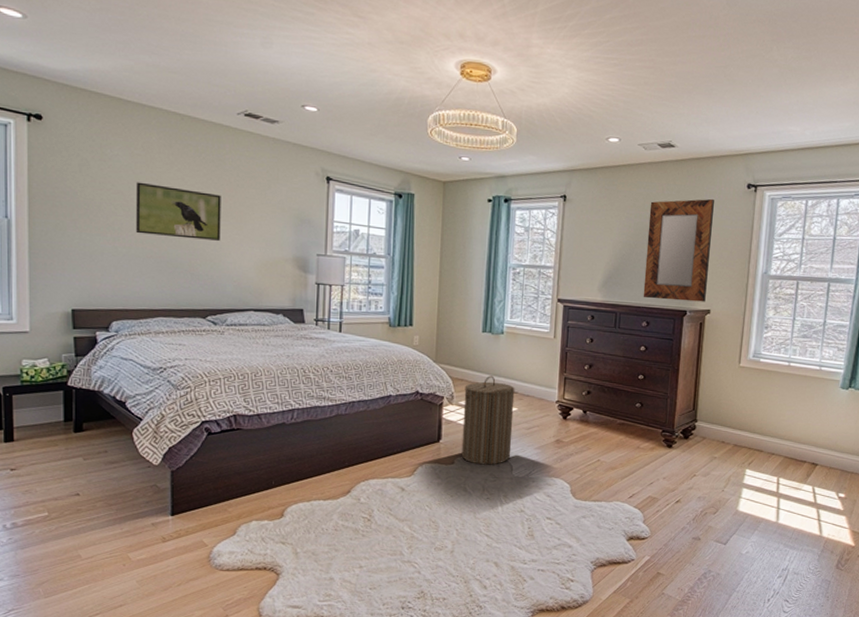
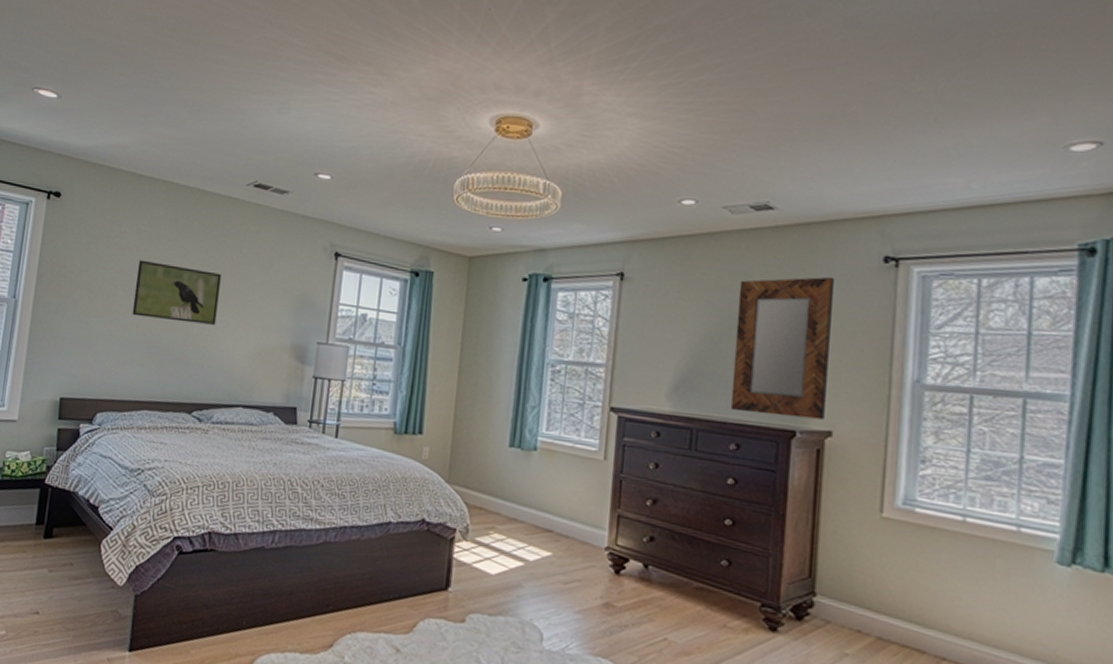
laundry hamper: present [461,375,515,465] -> none [475,505,550,630]

